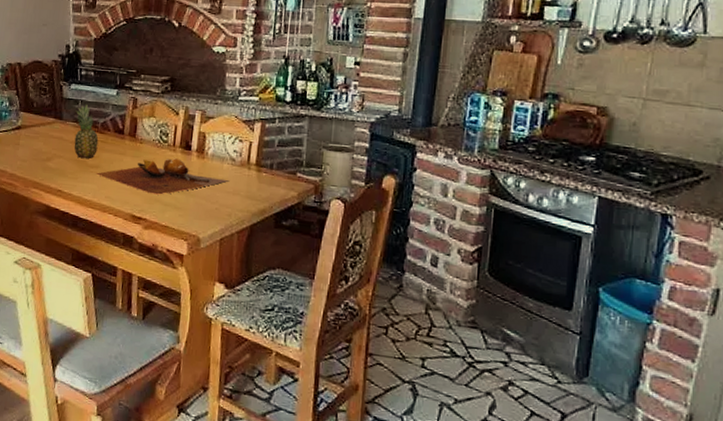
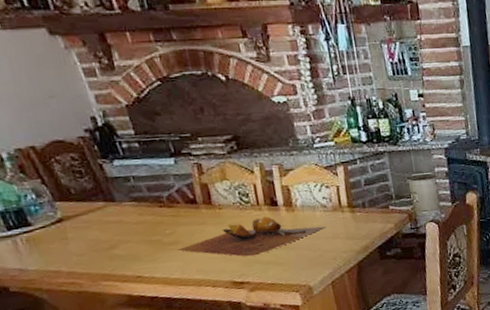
fruit: present [74,105,99,158] -> none [128,180,172,238]

